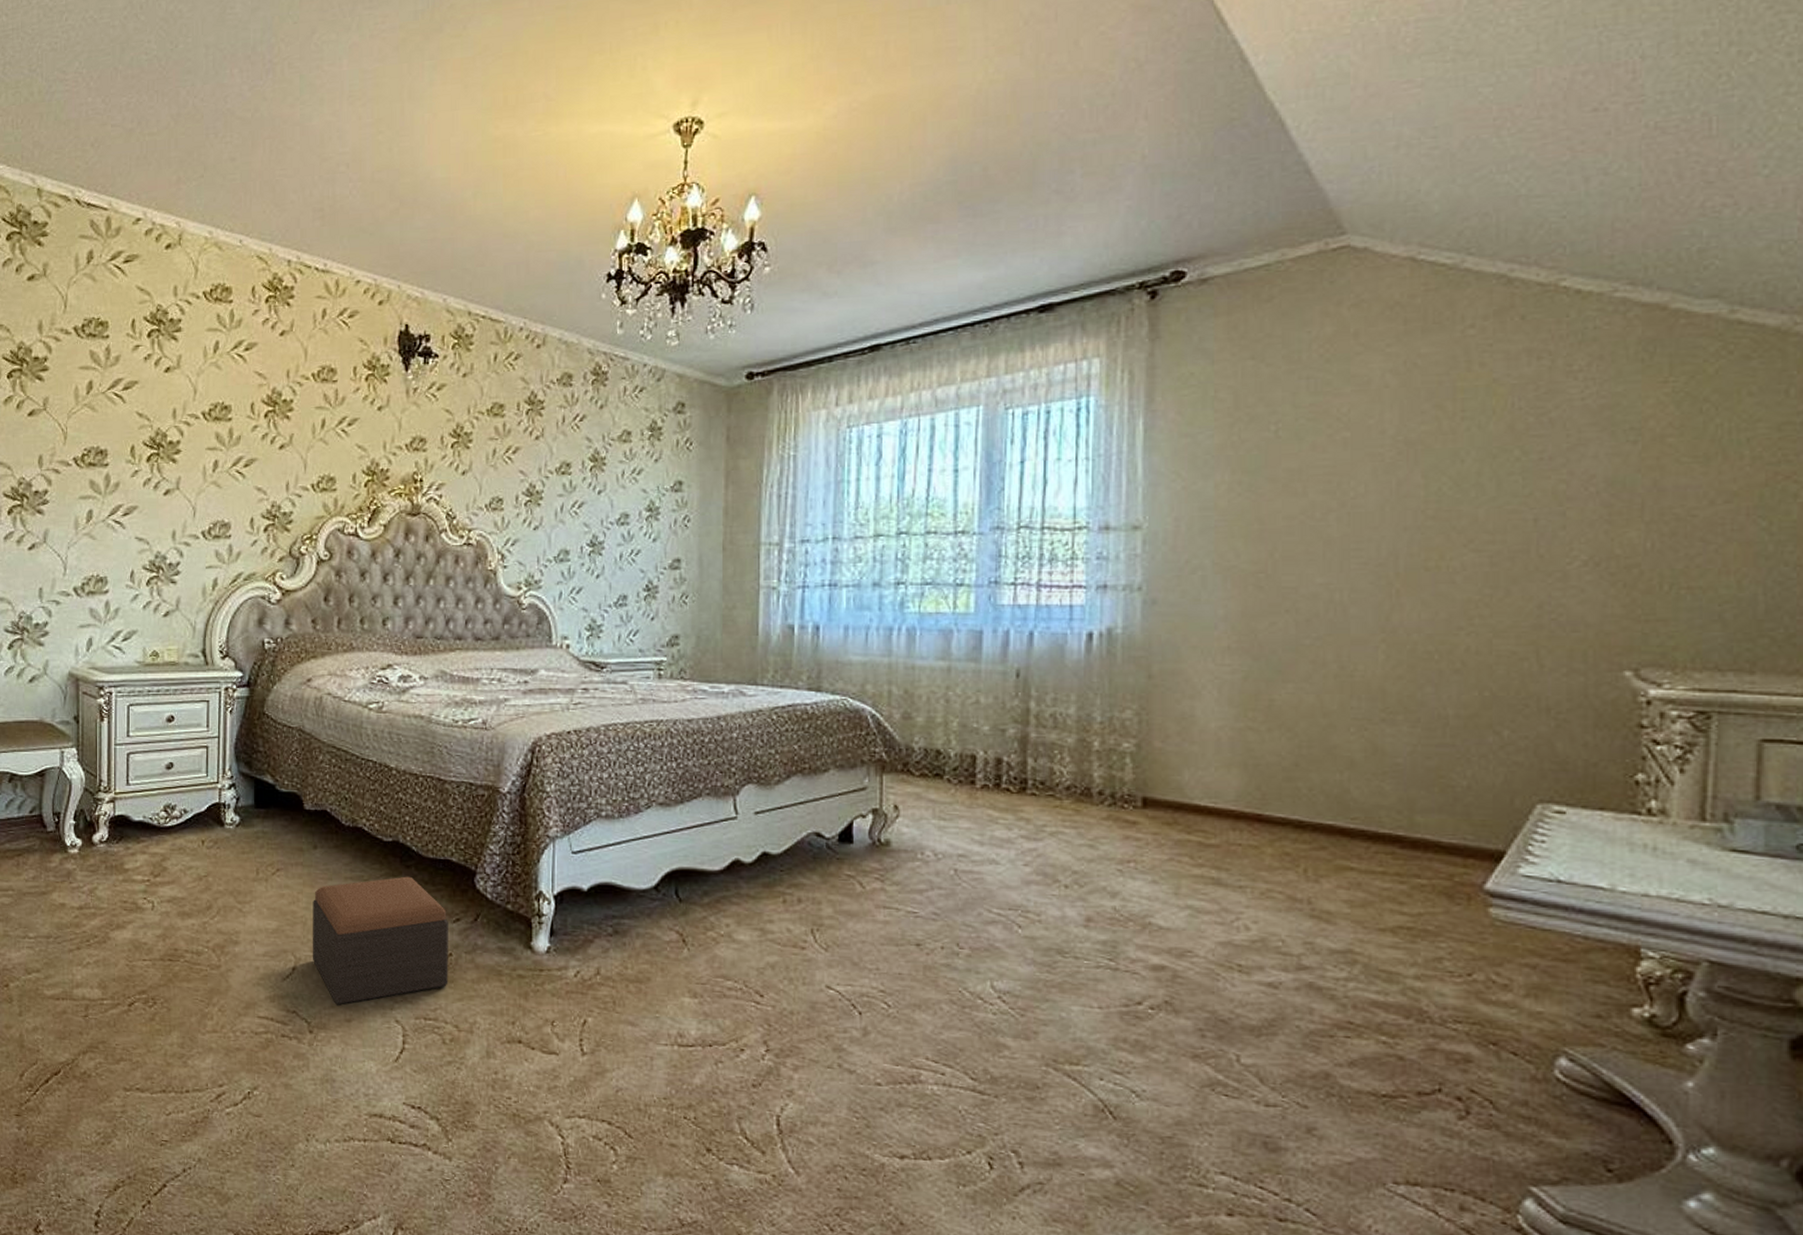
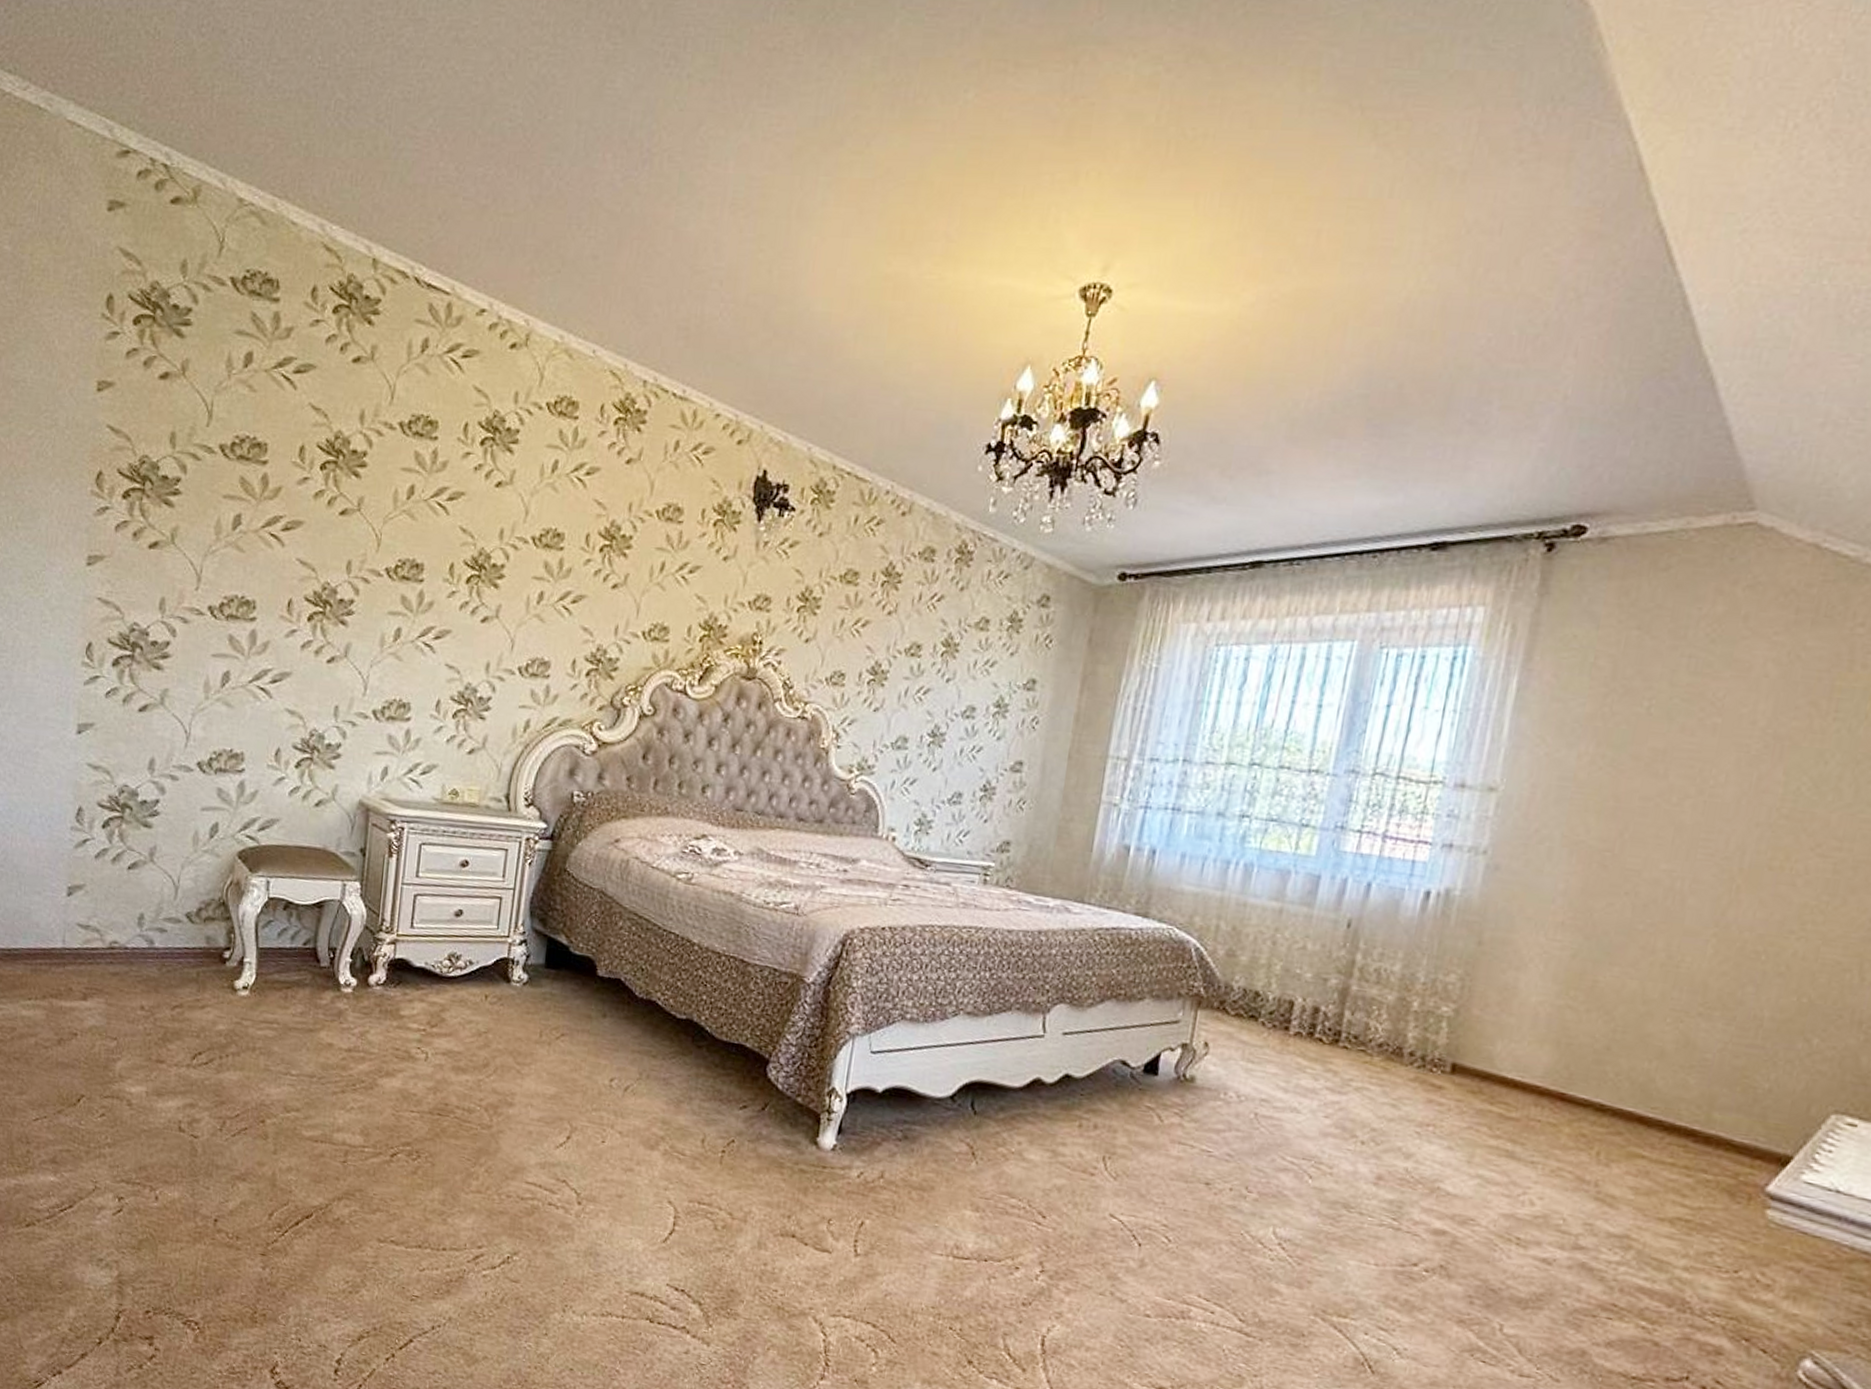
footstool: present [312,876,448,1005] -> none [588,1056,735,1180]

